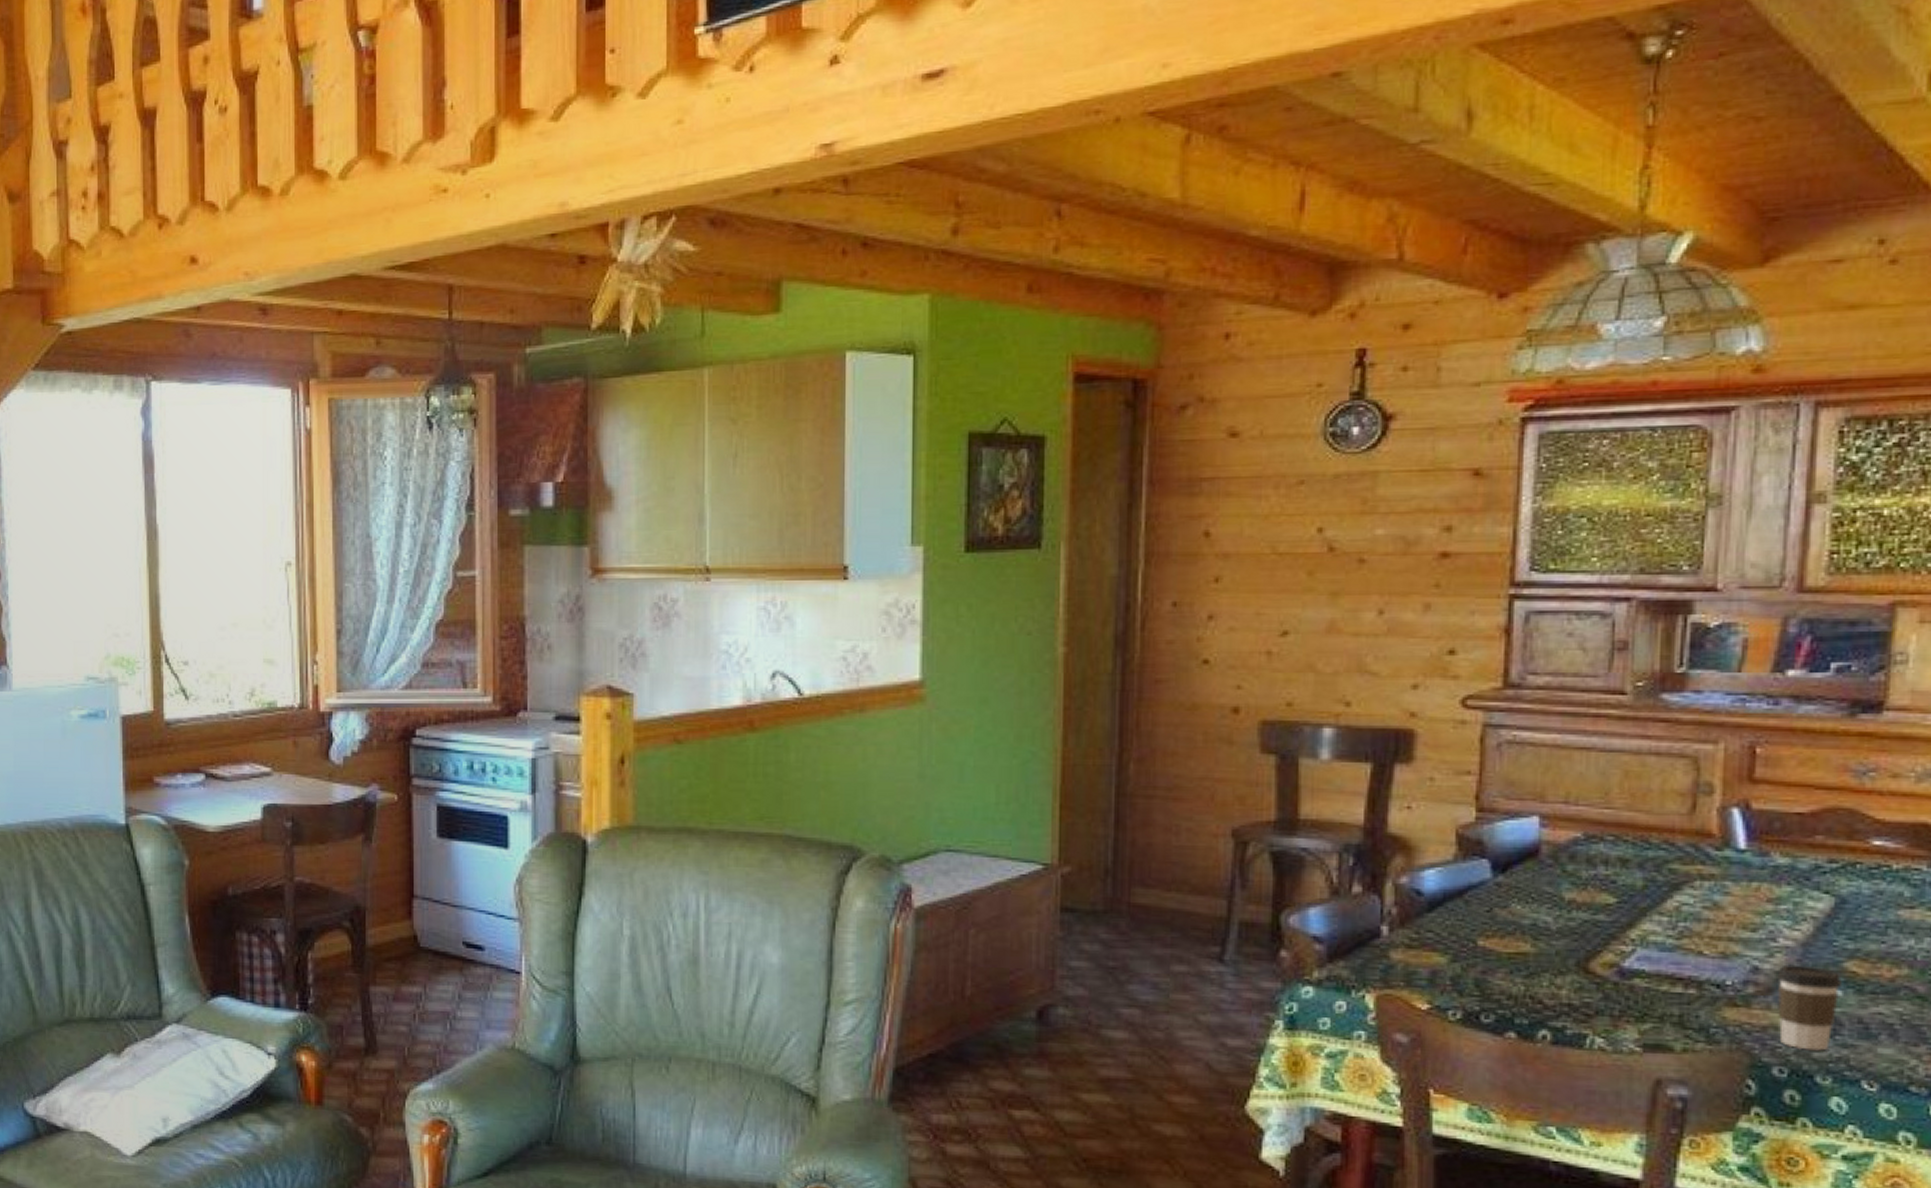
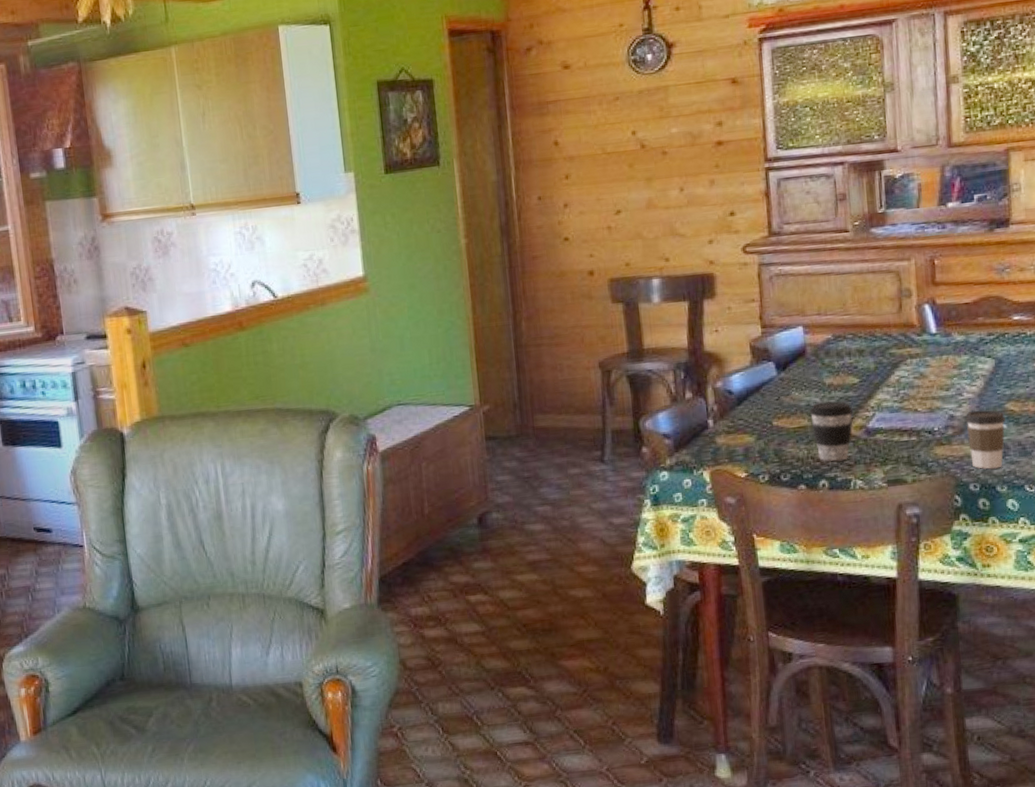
coffee cup: none [1534,922,1602,1008] -> present [809,401,853,462]

